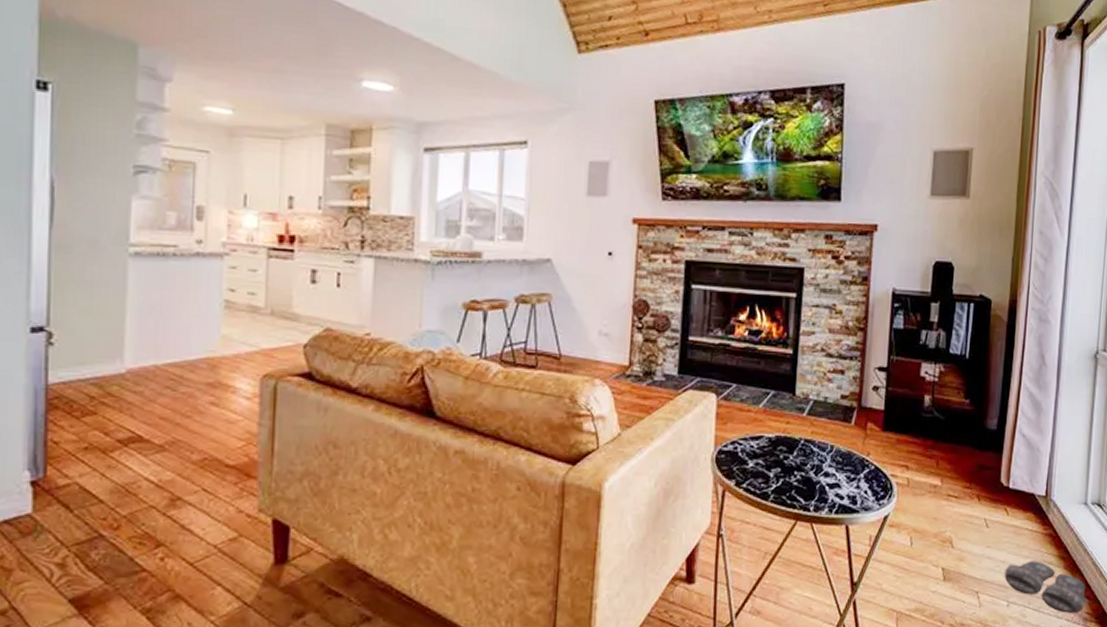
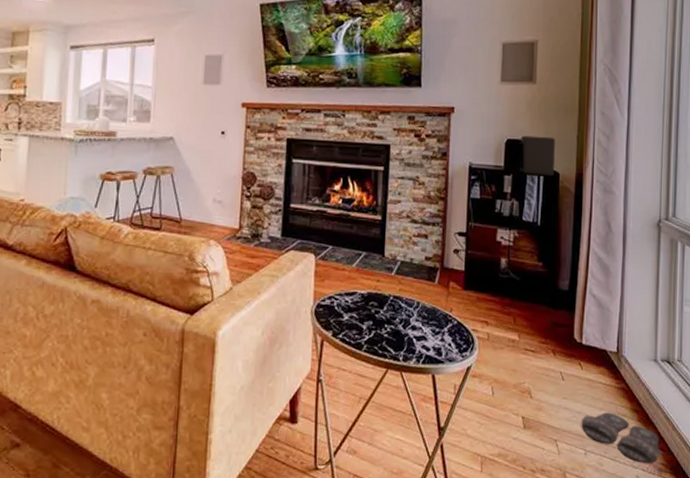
speaker: none [948,257,988,304] -> present [520,135,555,177]

